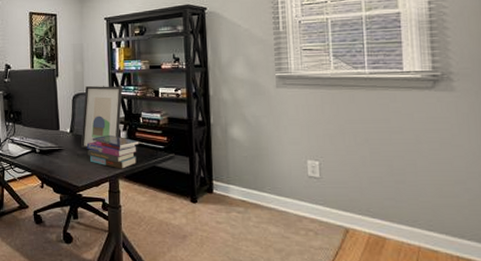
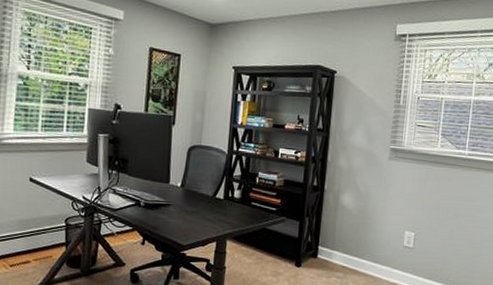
picture frame: present [80,85,124,149] -> none [190,139,244,206]
books: present [86,134,139,169] -> none [196,192,253,230]

